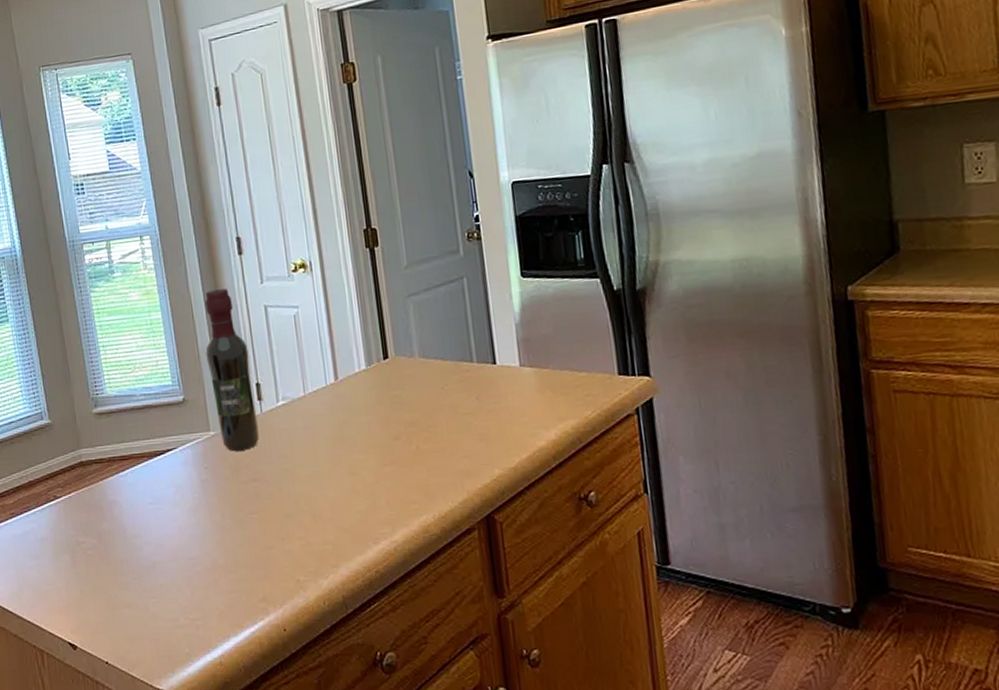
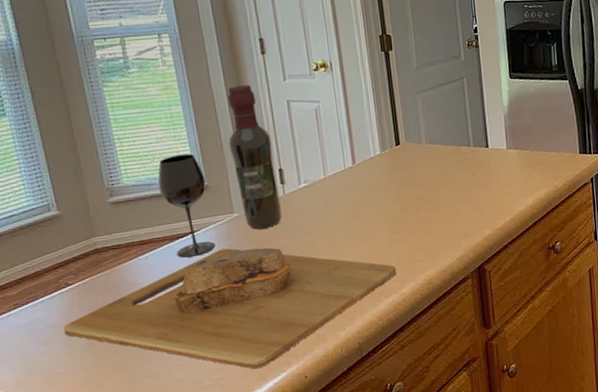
cutting board: none [51,470,387,613] -> present [63,247,397,369]
wine glass: none [137,363,192,478] -> present [157,153,216,258]

